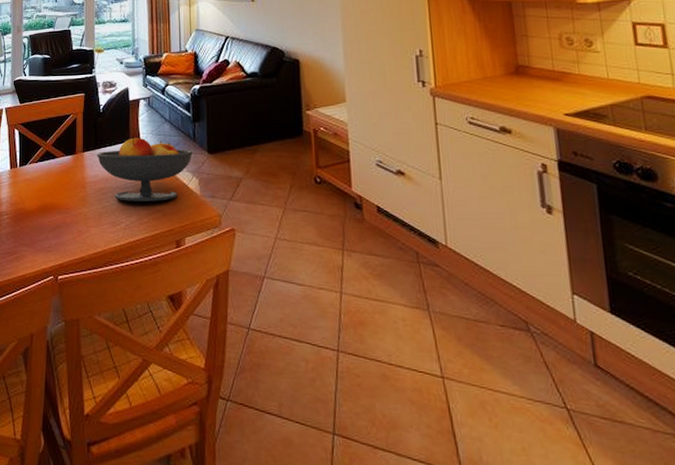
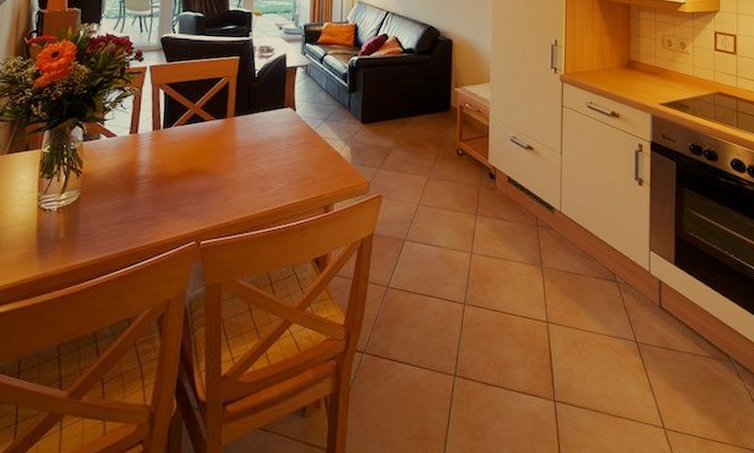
fruit bowl: present [96,137,194,202] -> none [248,104,348,168]

